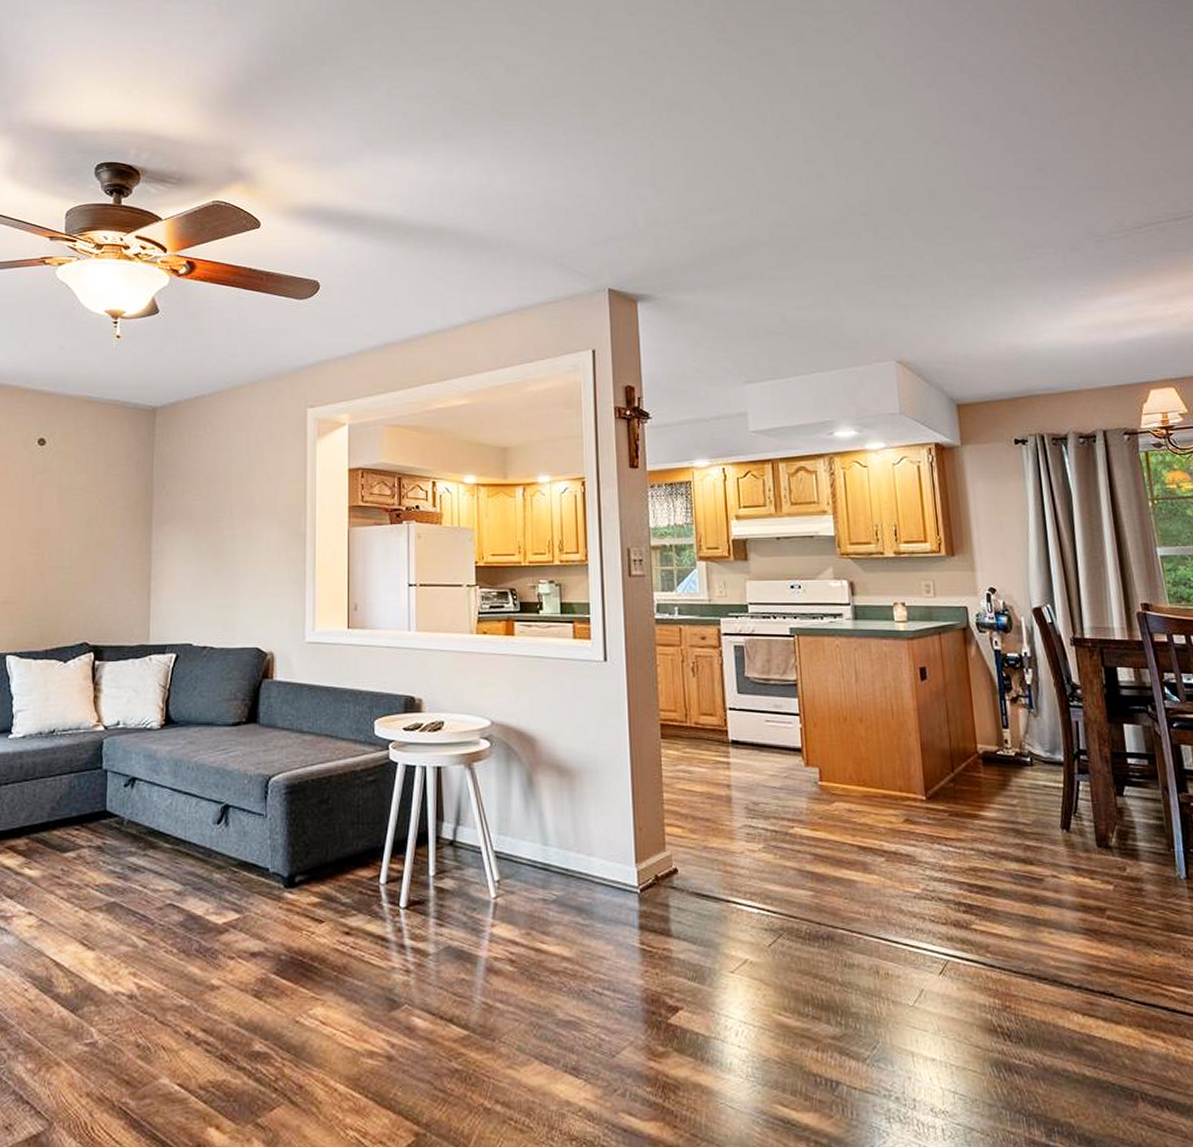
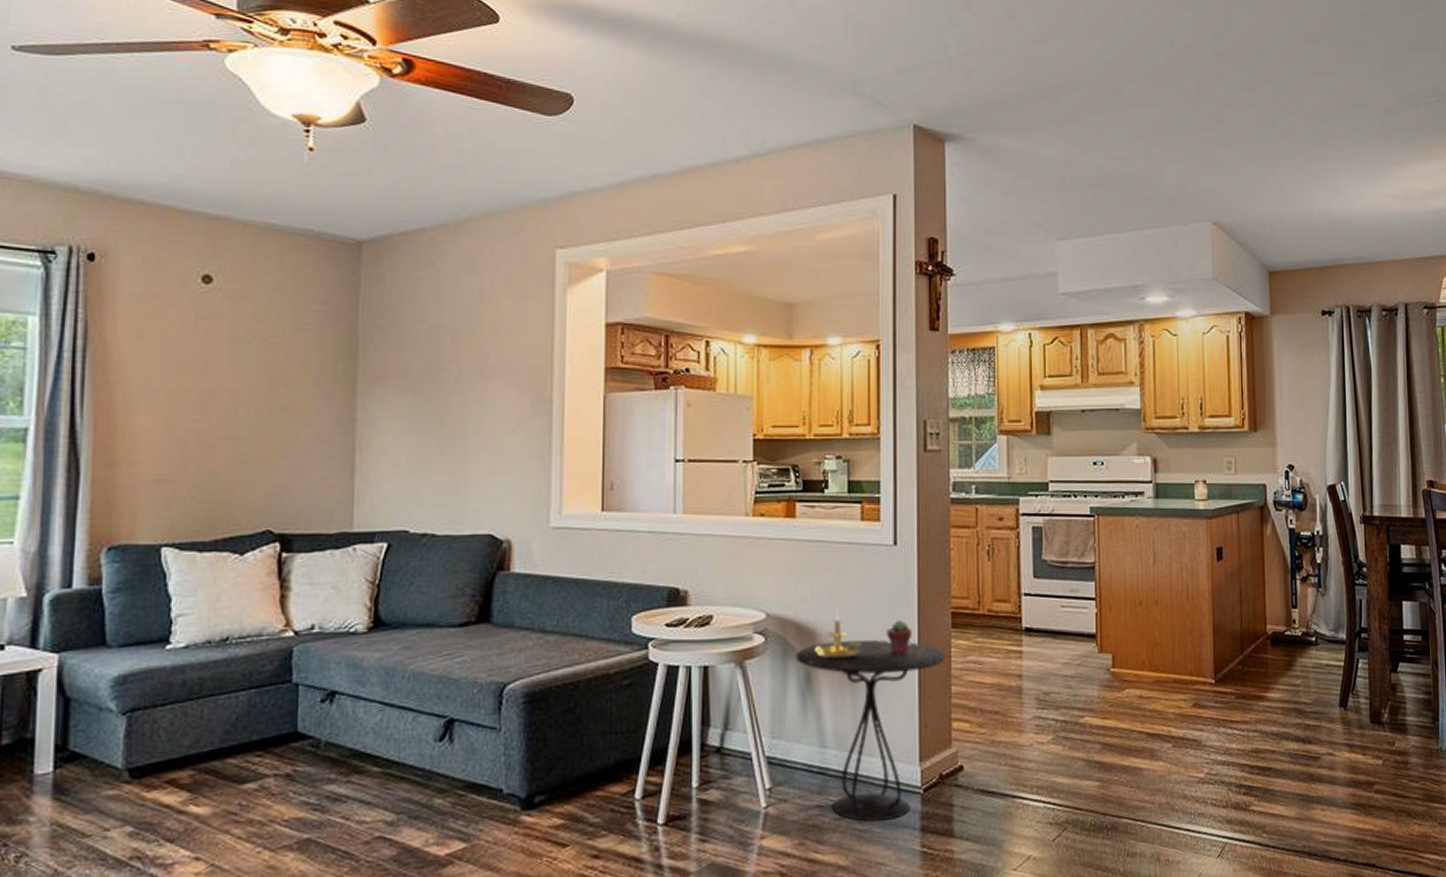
side table: none [519,747,656,918] -> present [797,639,945,822]
candle holder: none [535,717,577,766] -> present [815,607,861,661]
potted succulent: none [600,730,625,762] -> present [886,620,913,655]

